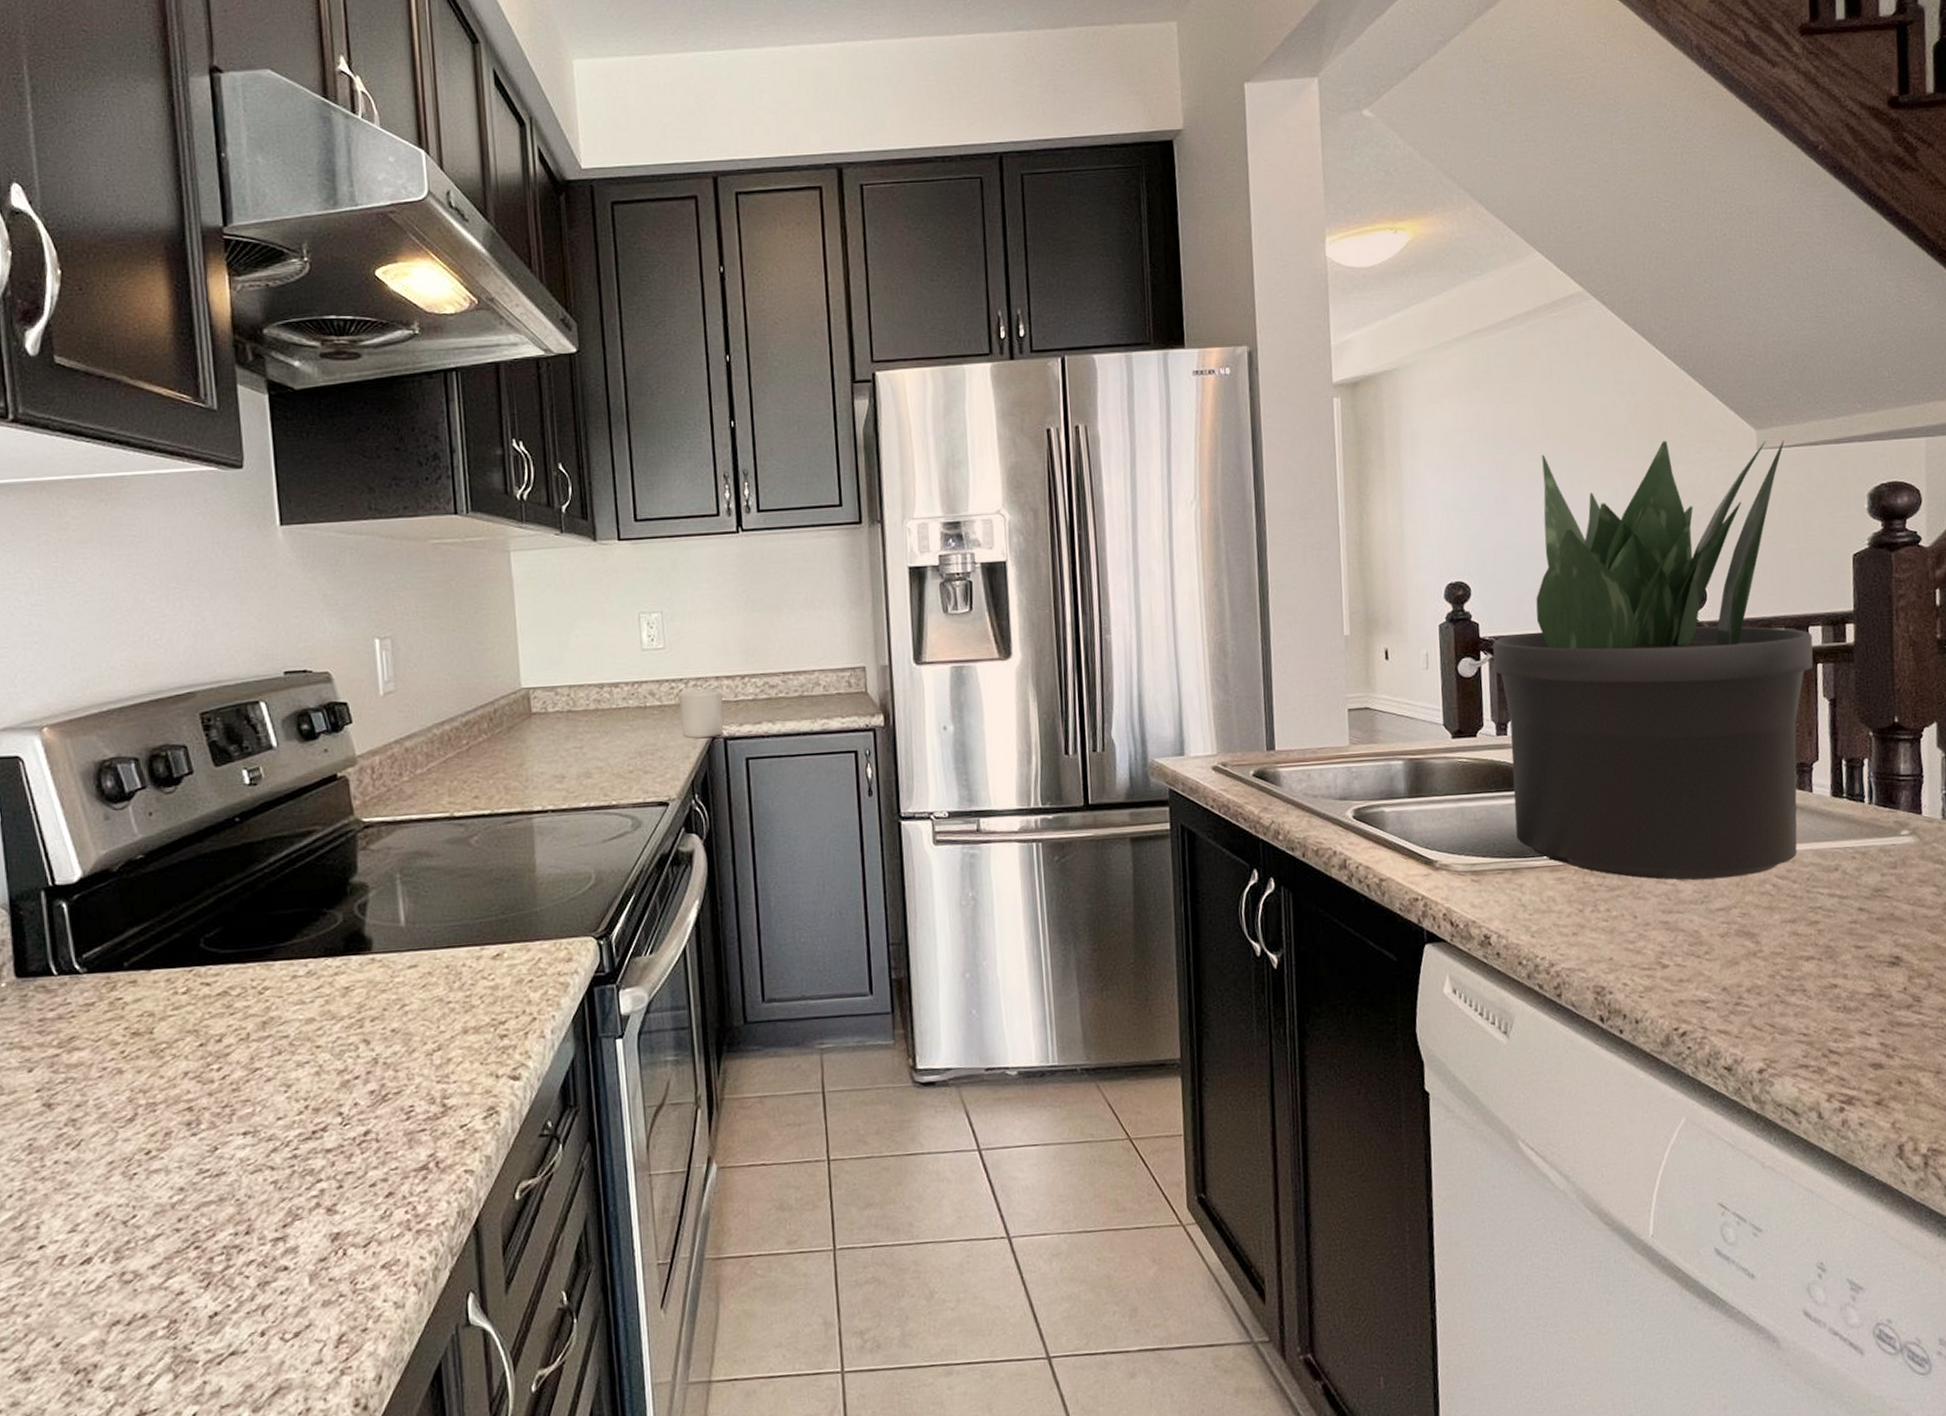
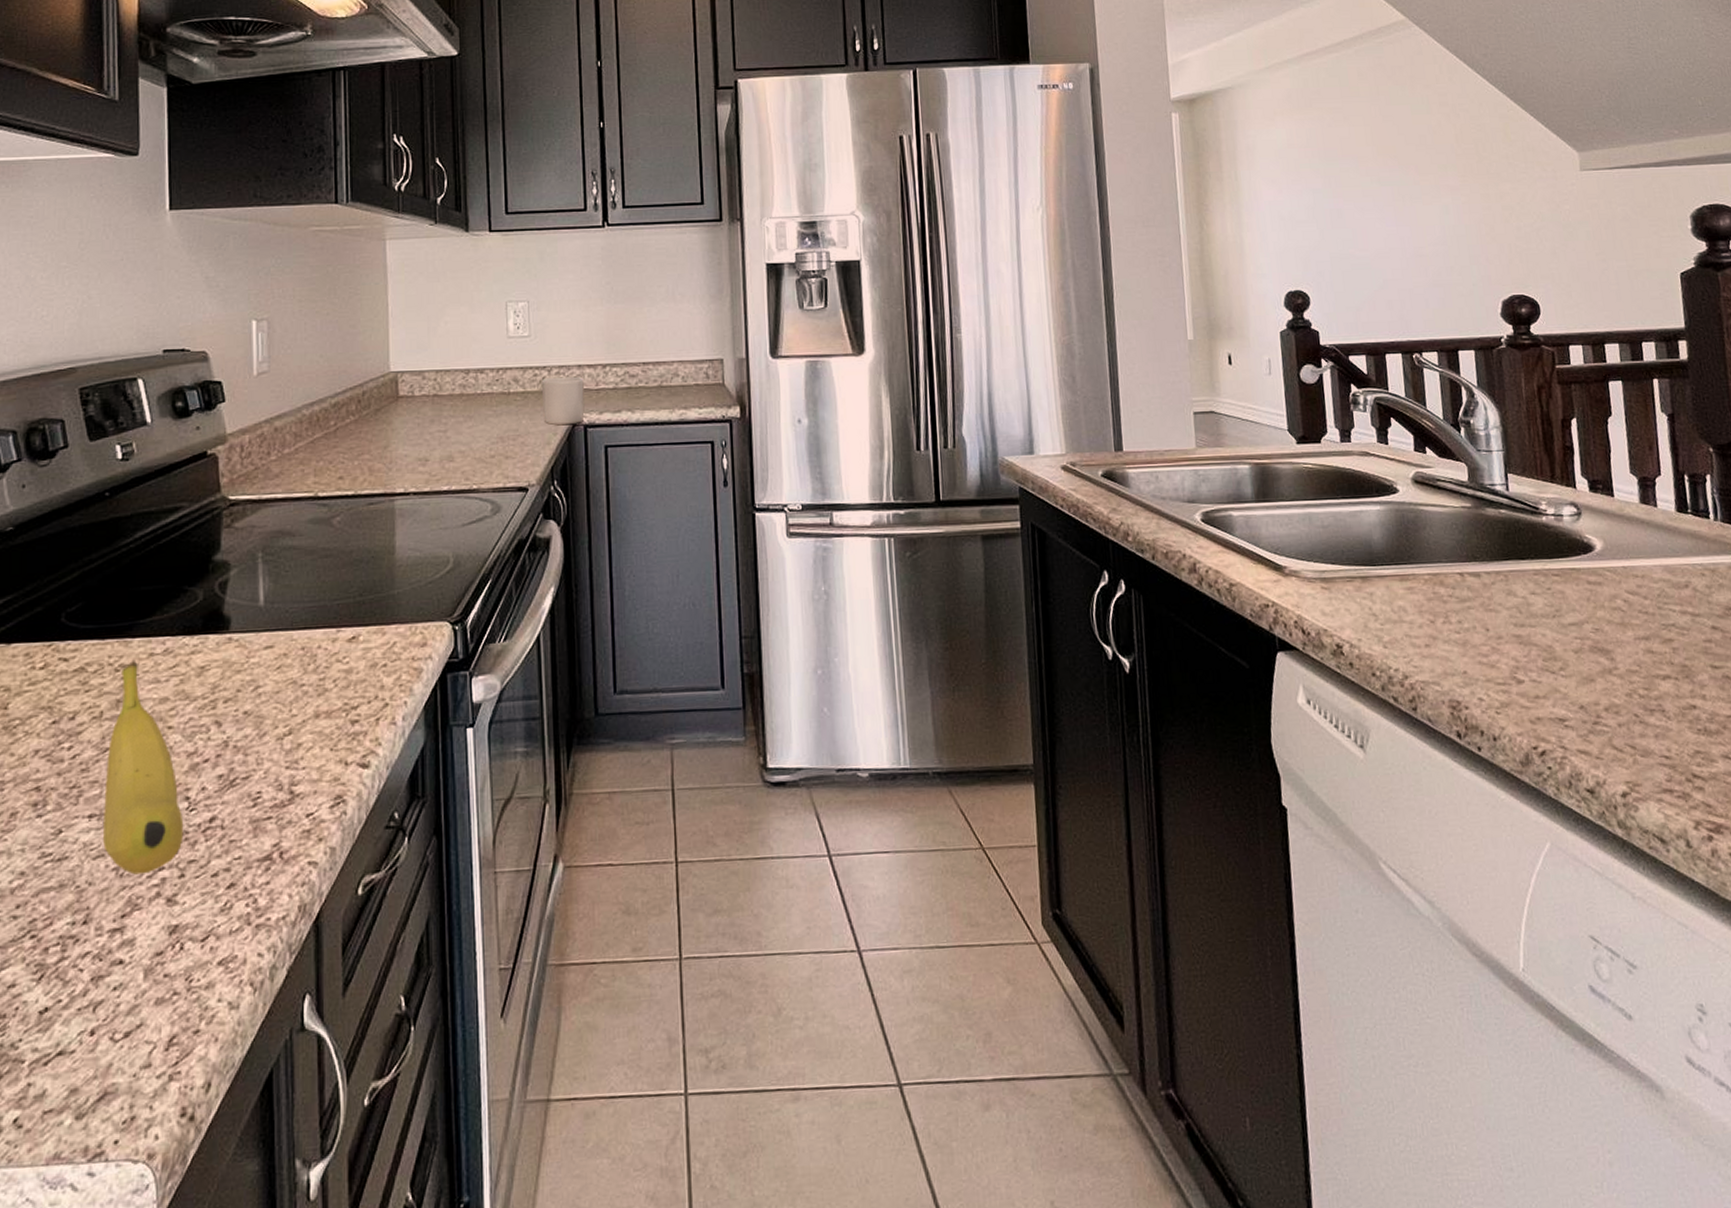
fruit: none [257,982,339,1187] -> present [103,659,184,875]
planter: present [1493,440,1814,880] -> none [1333,160,1650,594]

